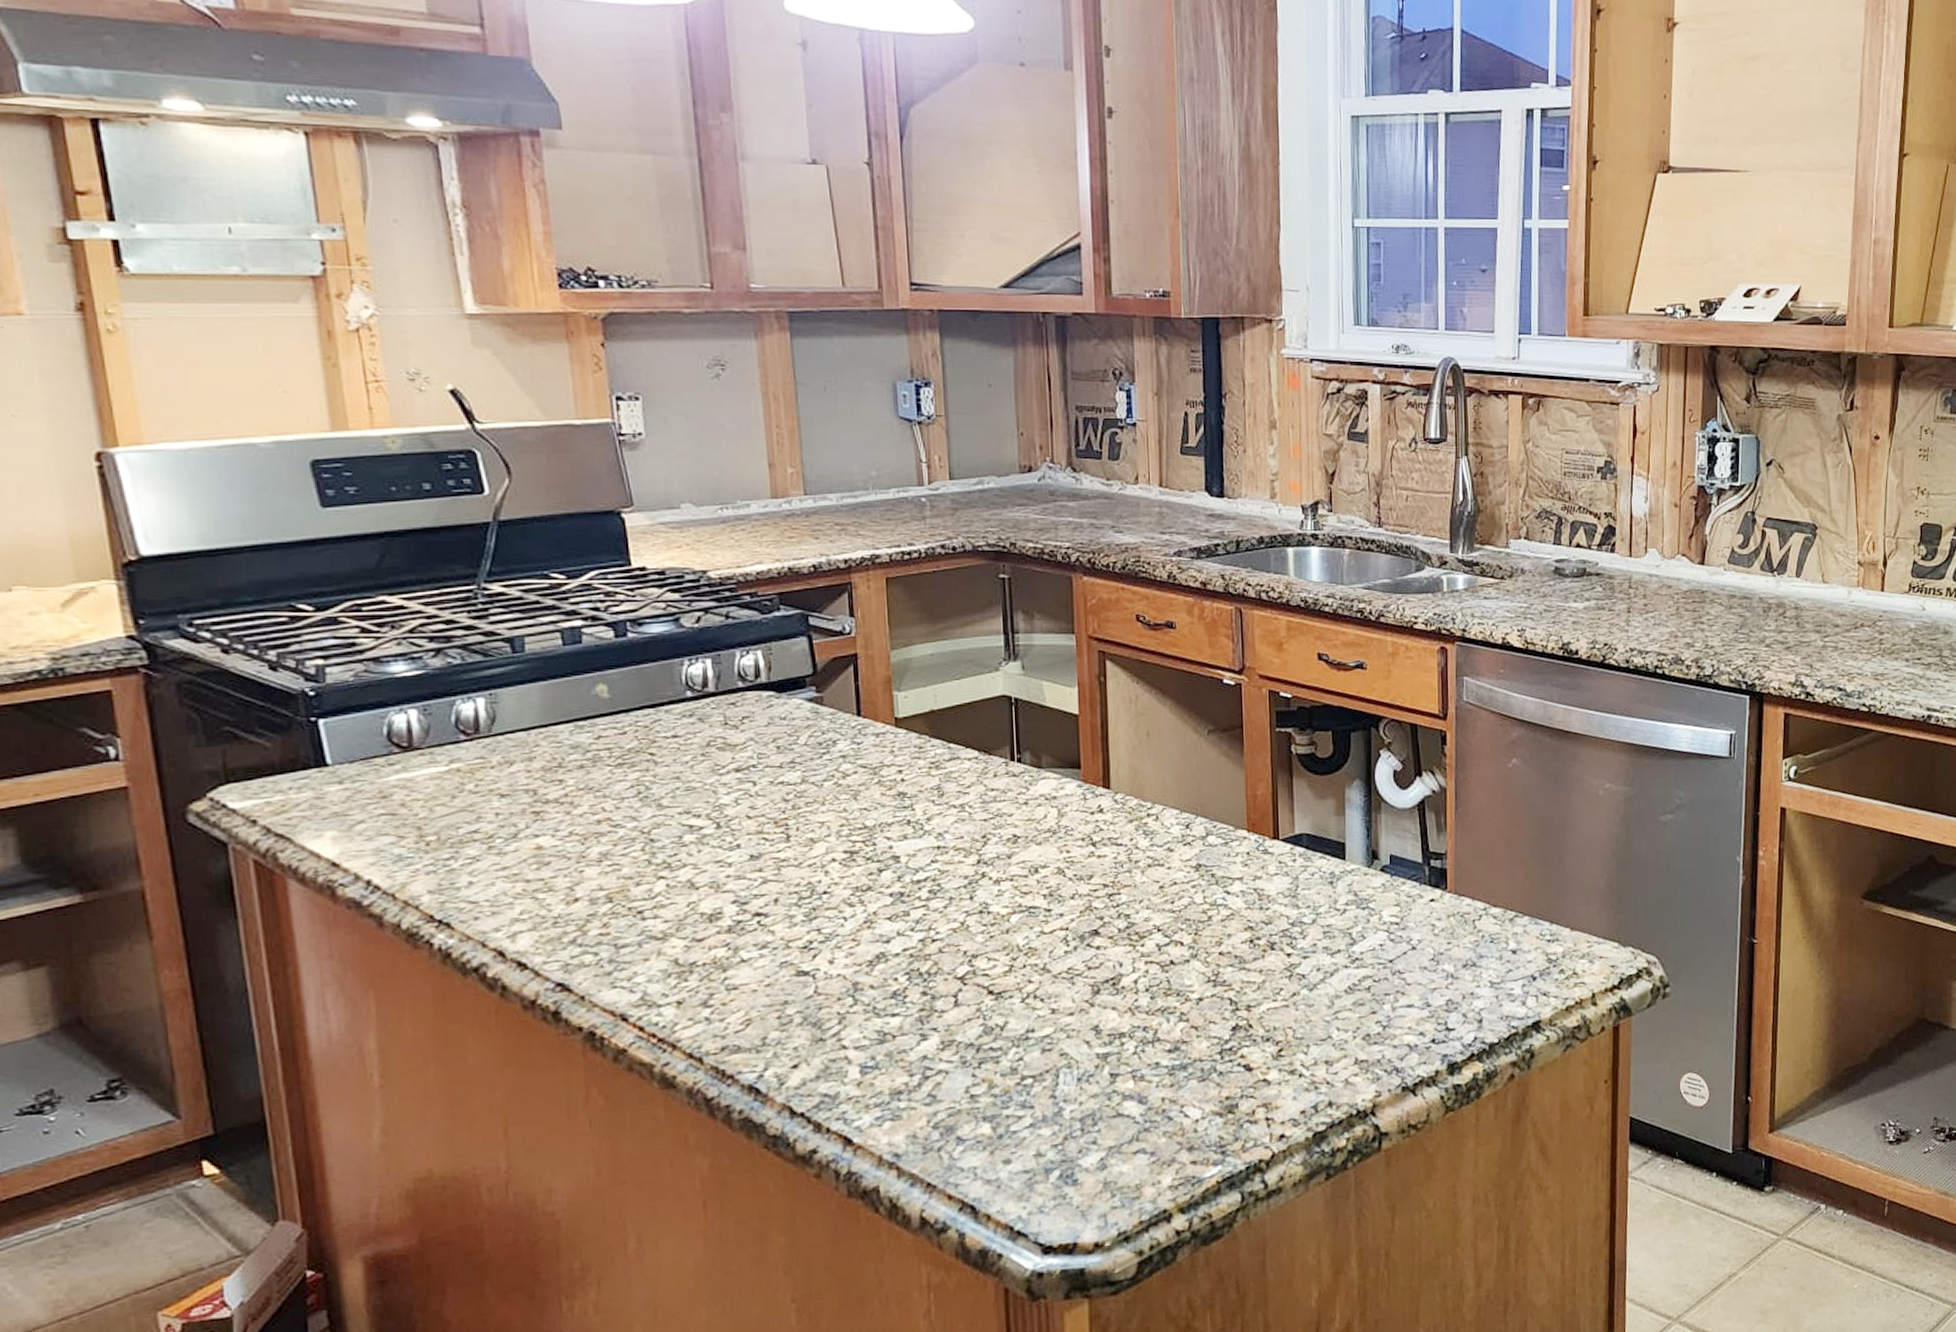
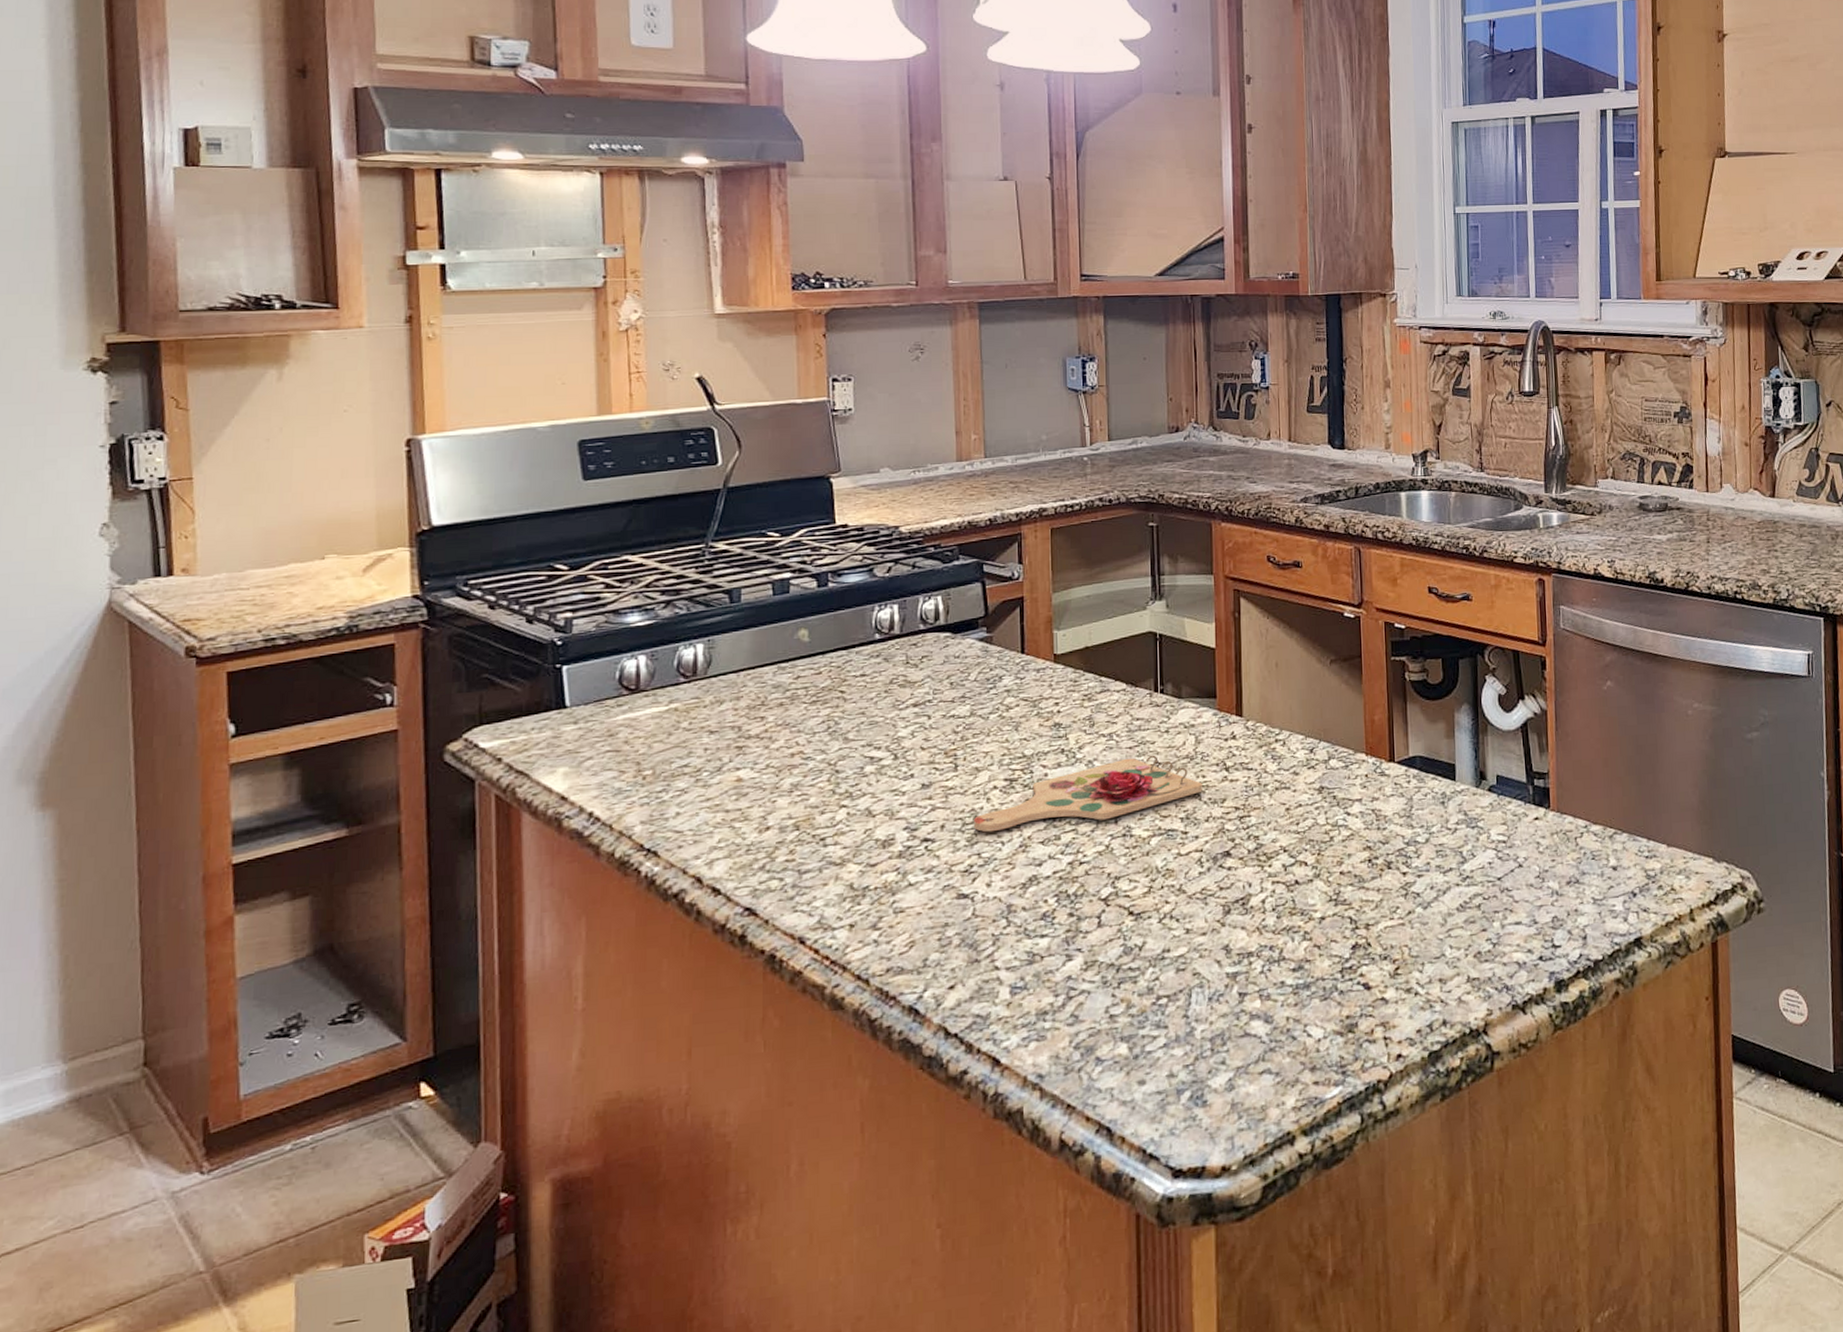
cutting board: none [811,828,1067,907] -> present [974,755,1203,832]

